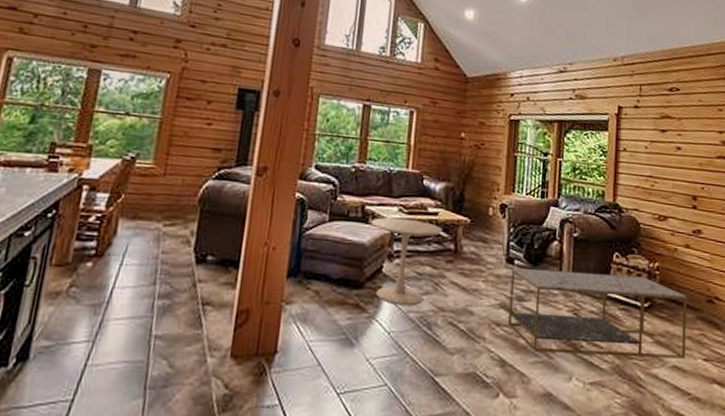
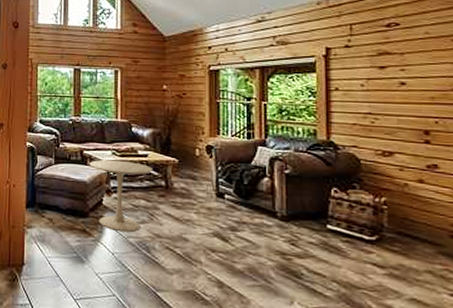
coffee table: present [508,267,687,359] -> none [223,201,427,292]

